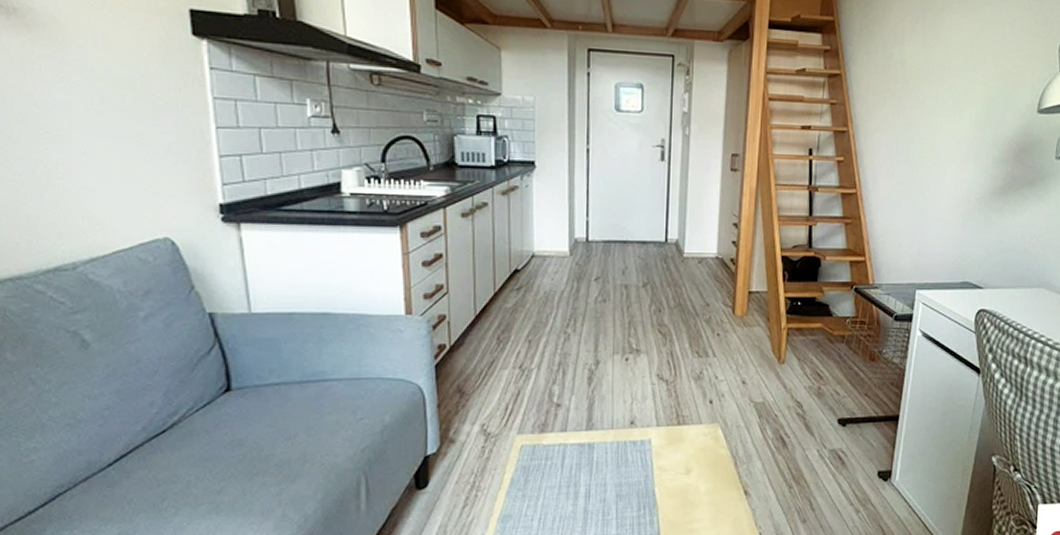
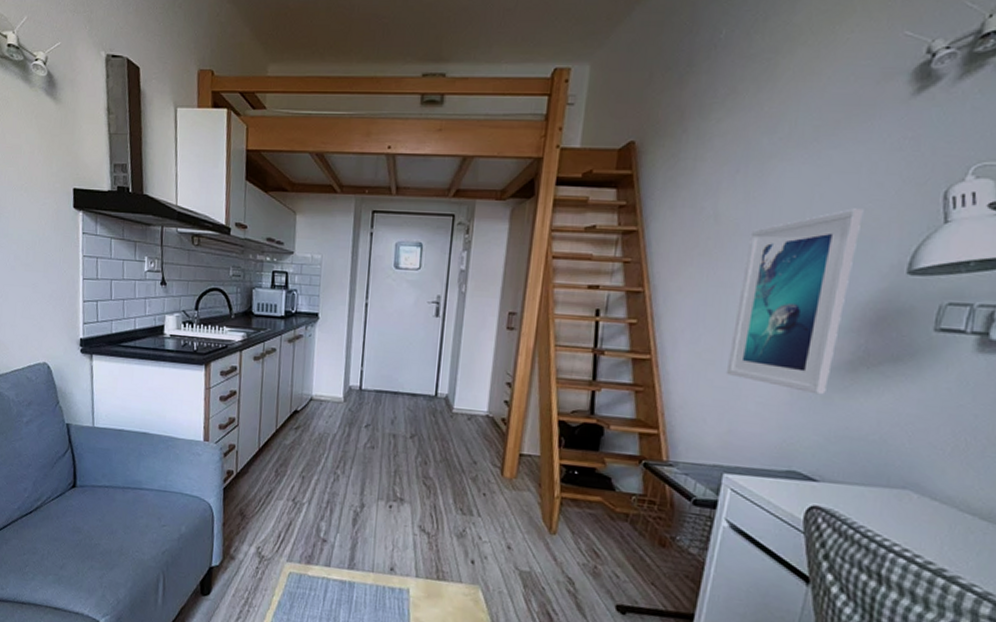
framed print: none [915,57,1008,216] -> present [725,208,864,395]

